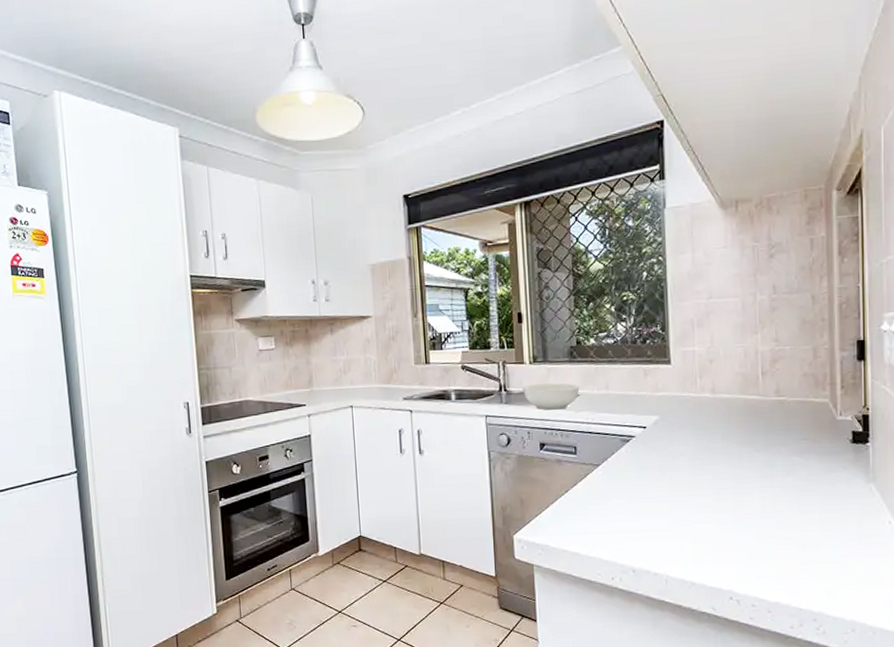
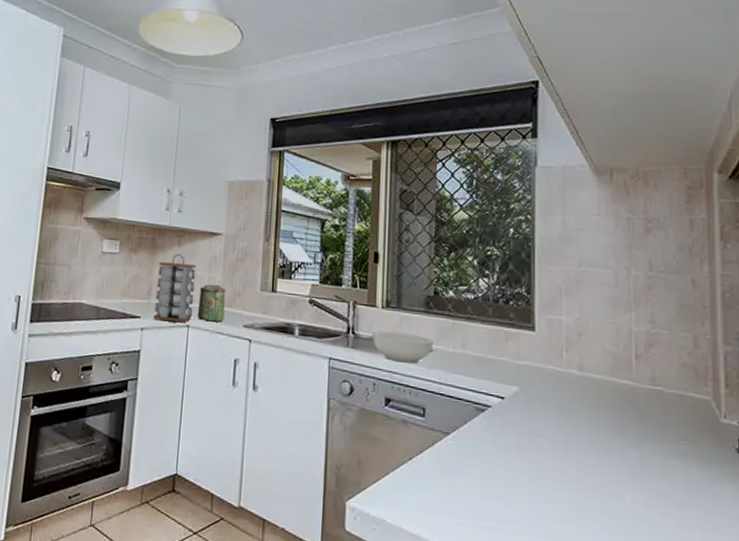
spice rack: none [314,340,355,406] -> present [153,253,197,323]
canister: none [358,364,385,400] -> present [197,284,226,323]

